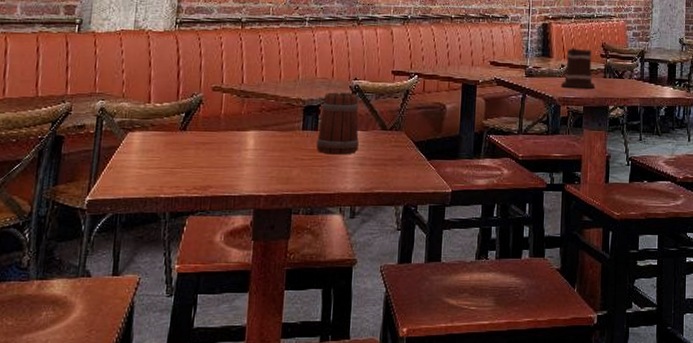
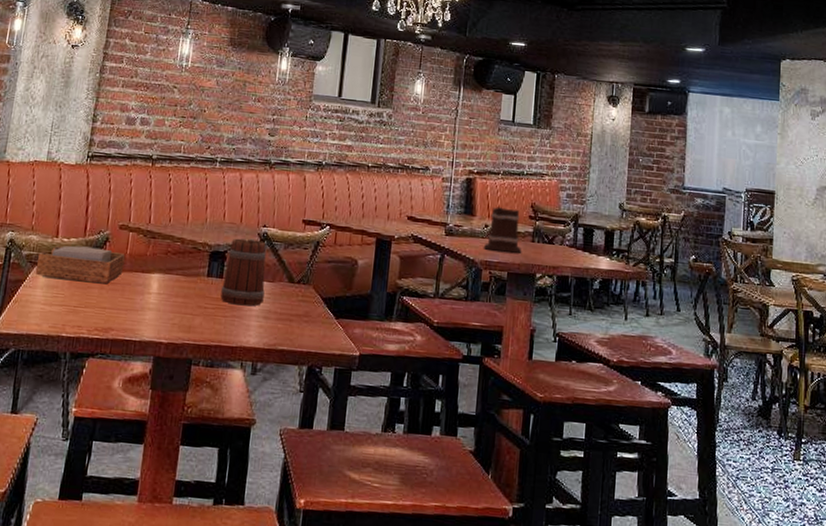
napkin holder: none [128,110,220,145] -> present [35,245,126,284]

